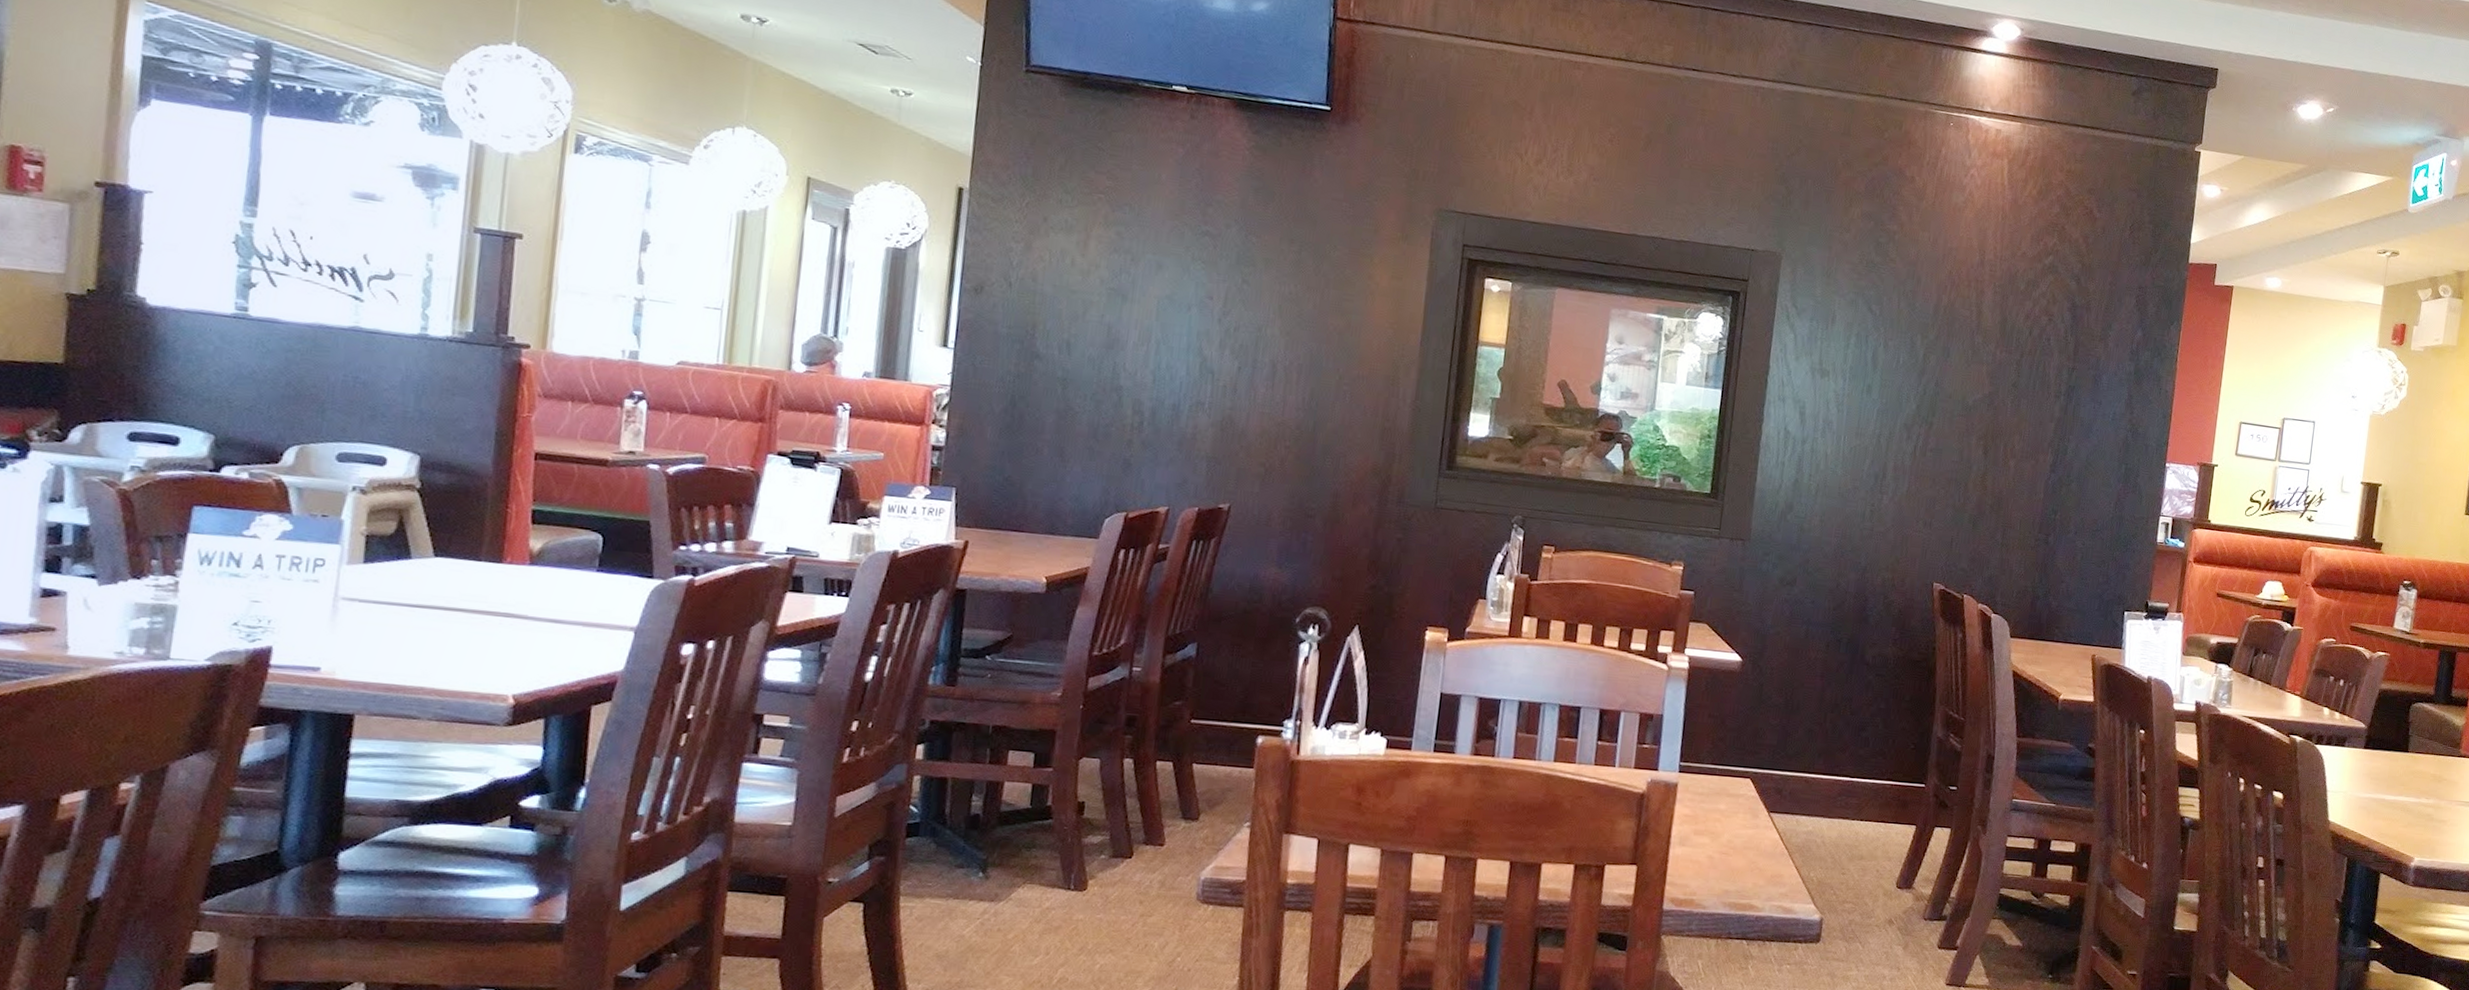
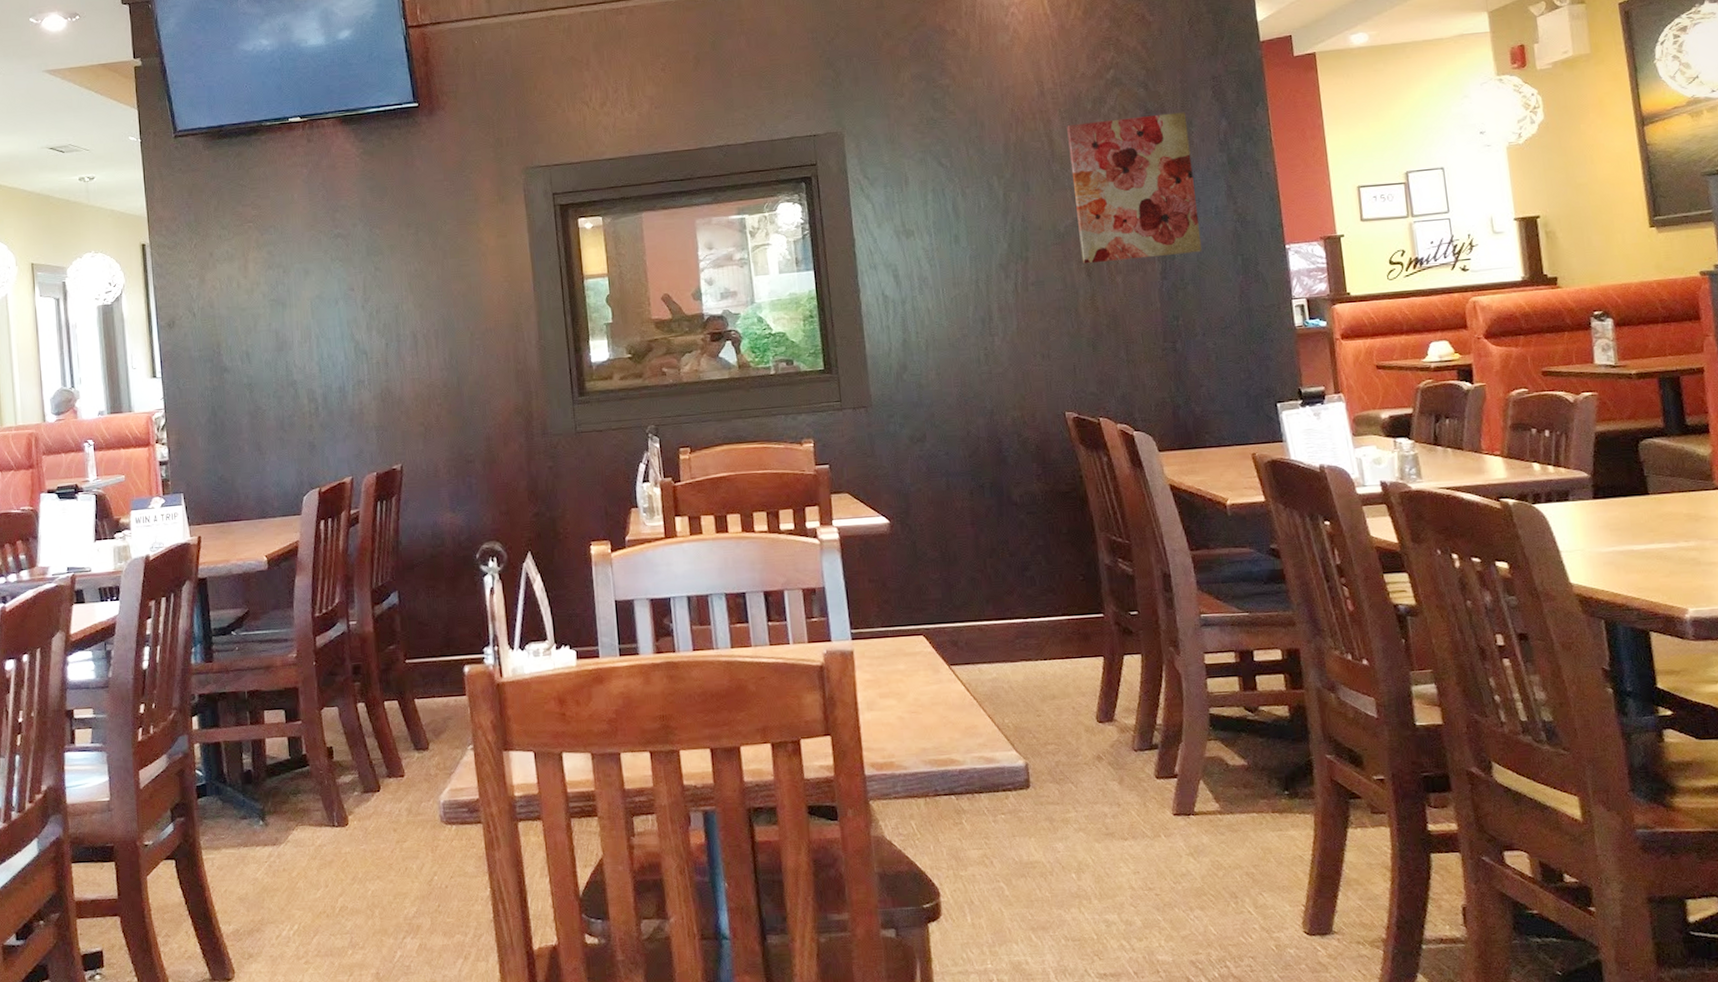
wall art: none [1982,300,2108,454] -> present [1067,112,1202,264]

